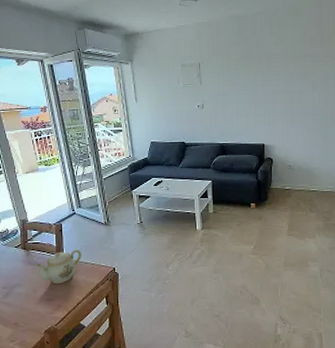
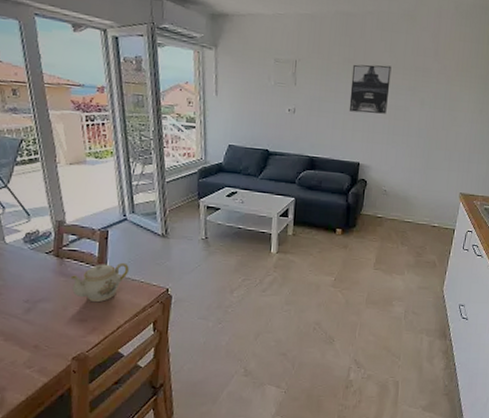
wall art: none [248,56,284,101] -> present [349,64,392,114]

